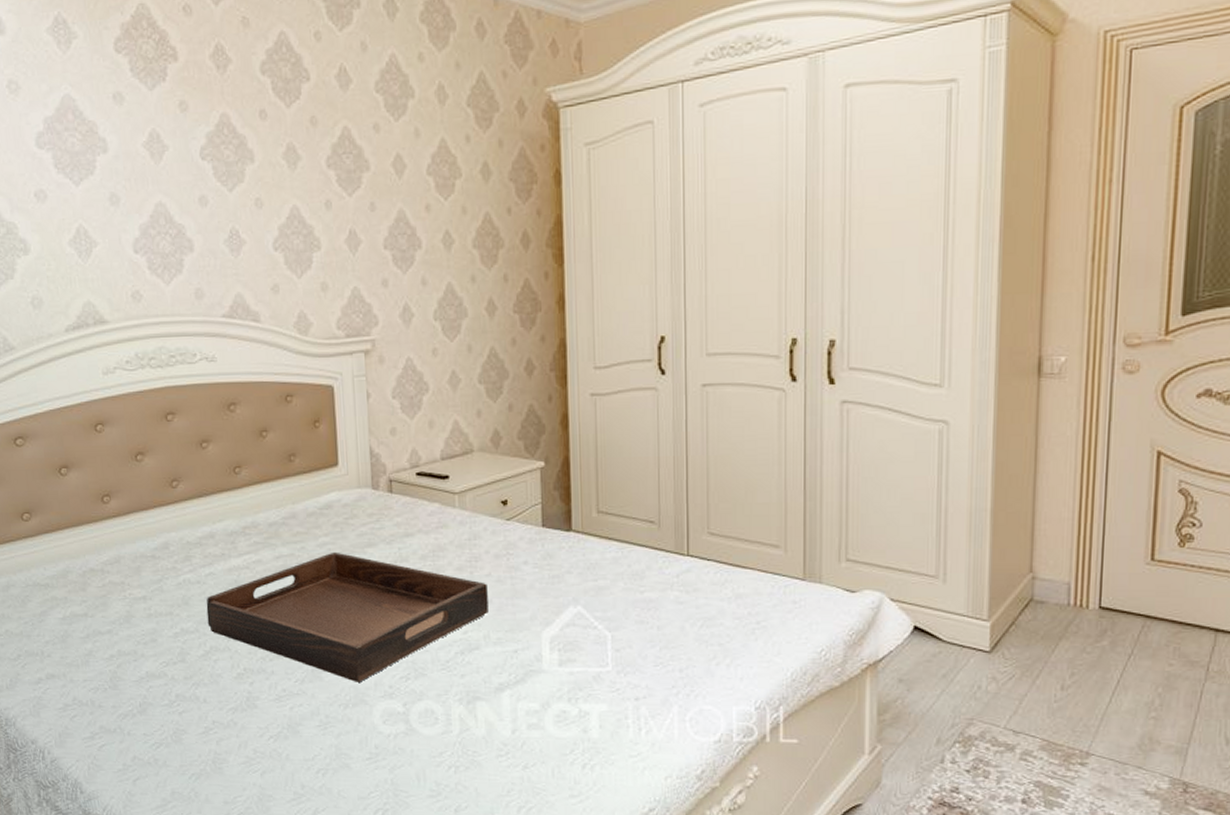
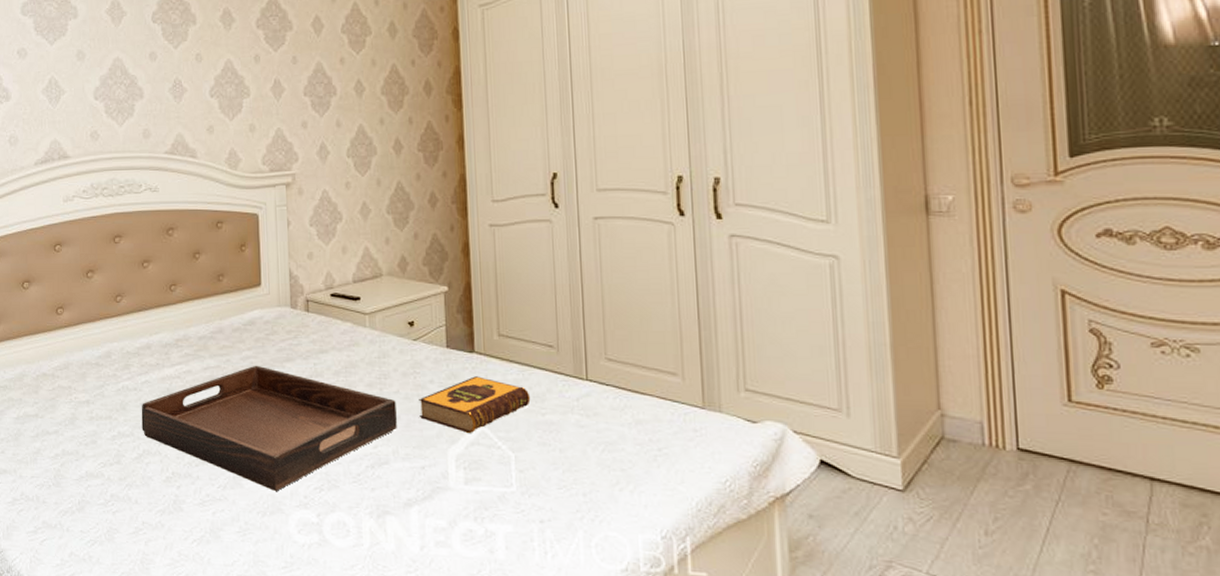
hardback book: none [512,556,629,614] -> present [419,376,531,433]

